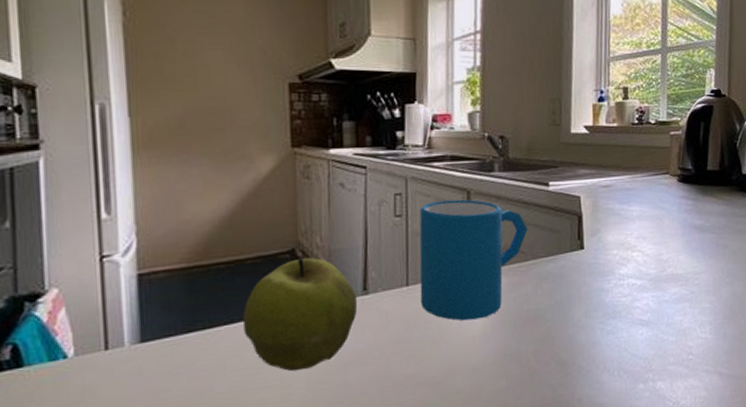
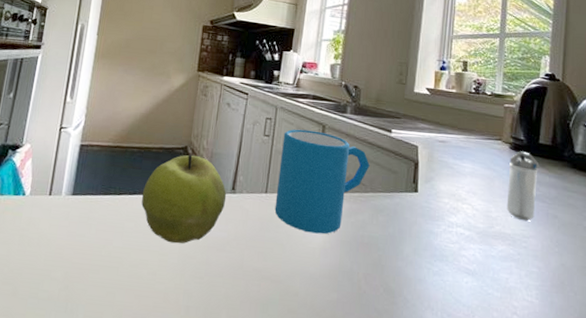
shaker: none [677,182,708,258] -> present [506,151,539,222]

